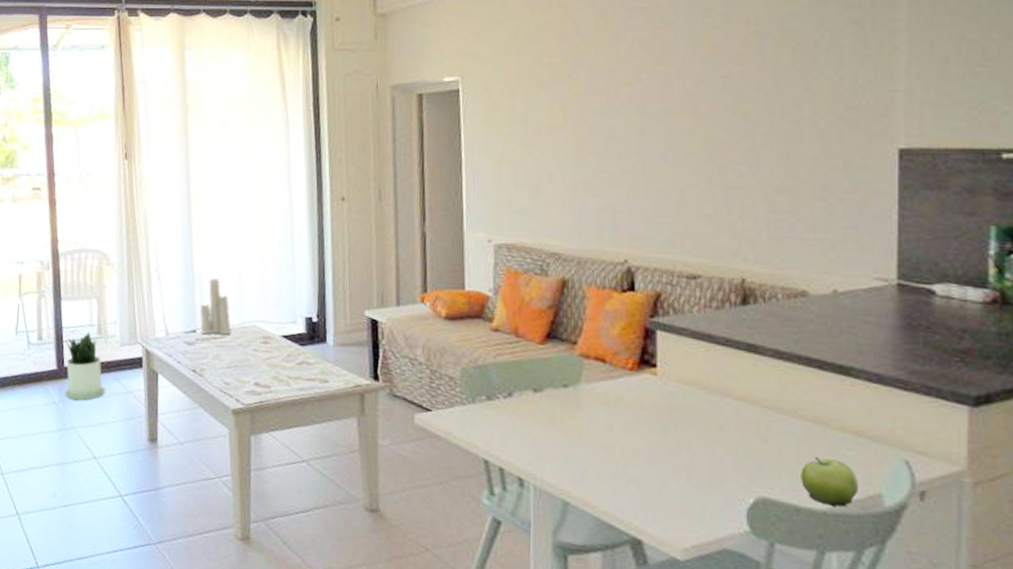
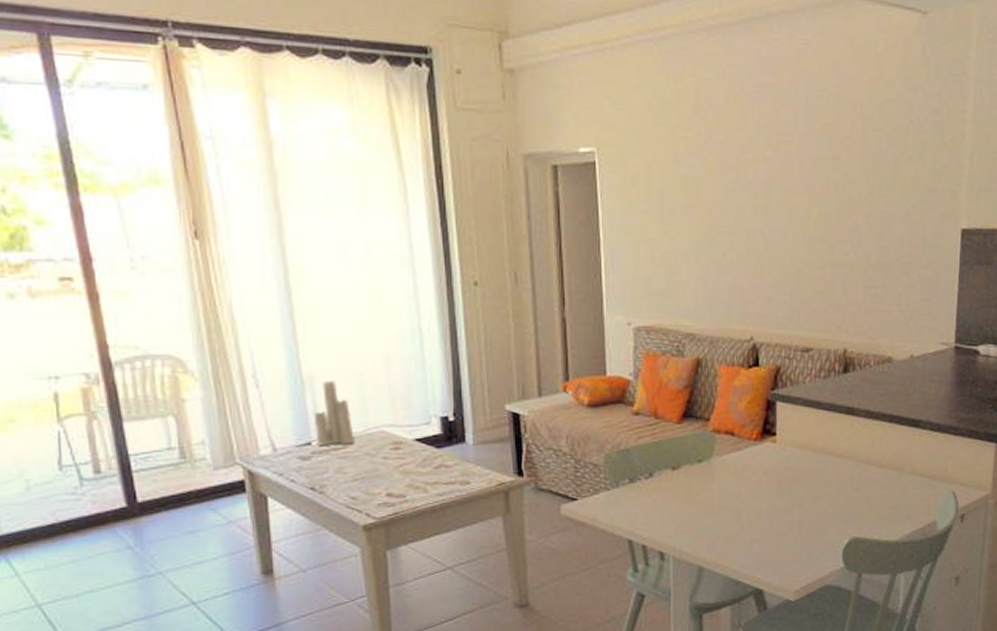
planter: present [64,332,106,400] -> none [136,457,200,539]
fruit: present [801,457,859,507] -> none [882,498,922,536]

